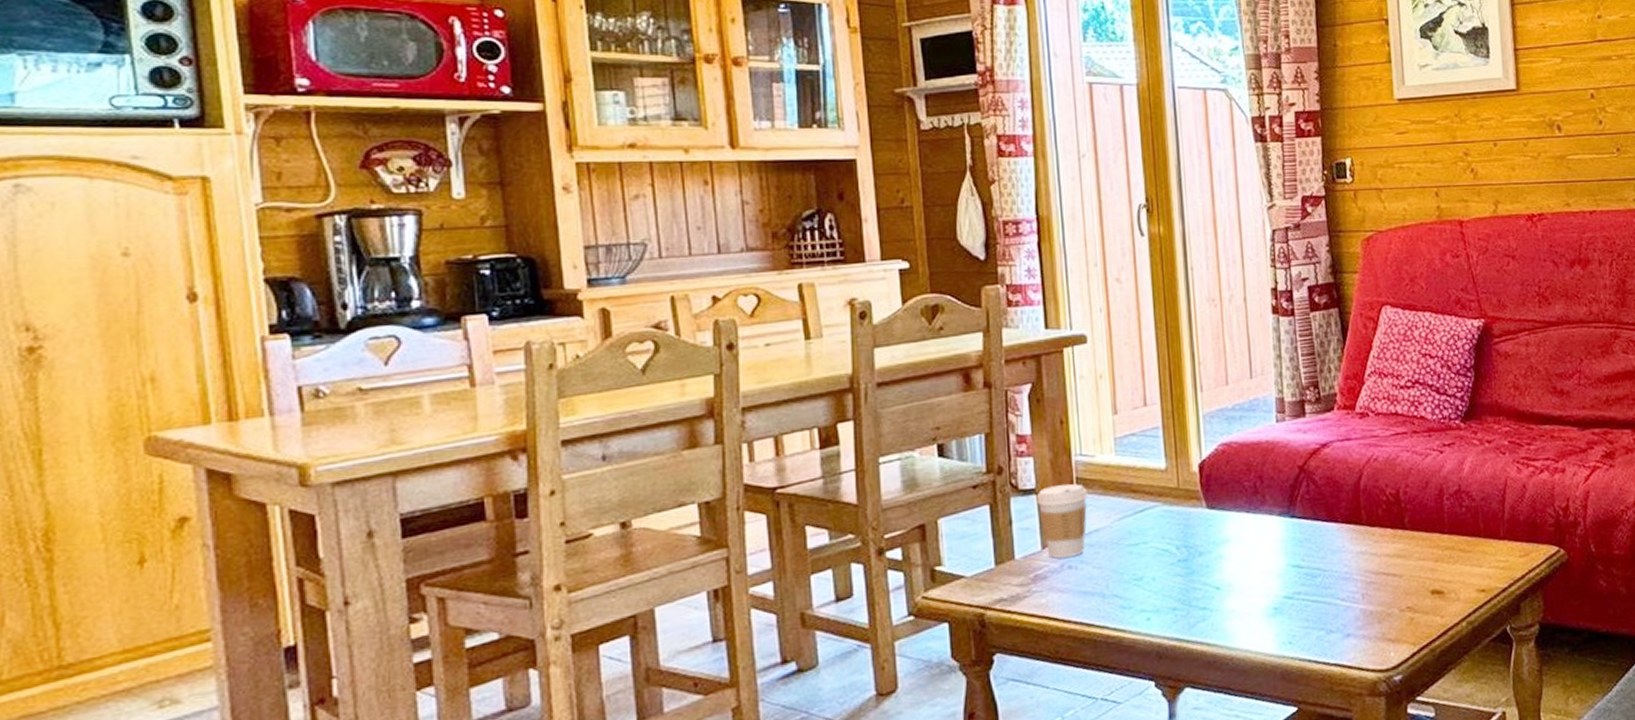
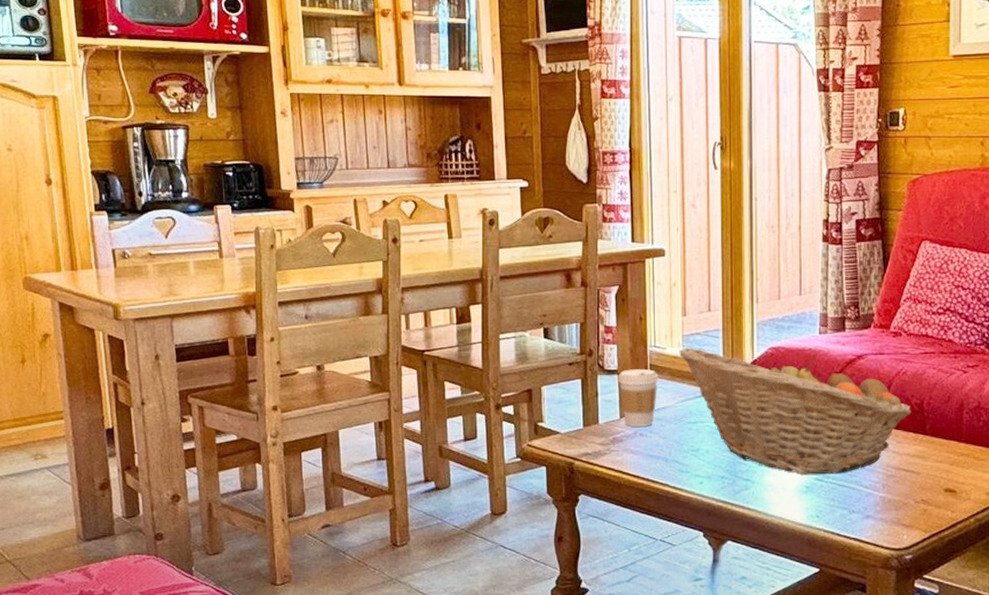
fruit basket: none [1111,449,1387,594] -> present [679,348,912,474]

